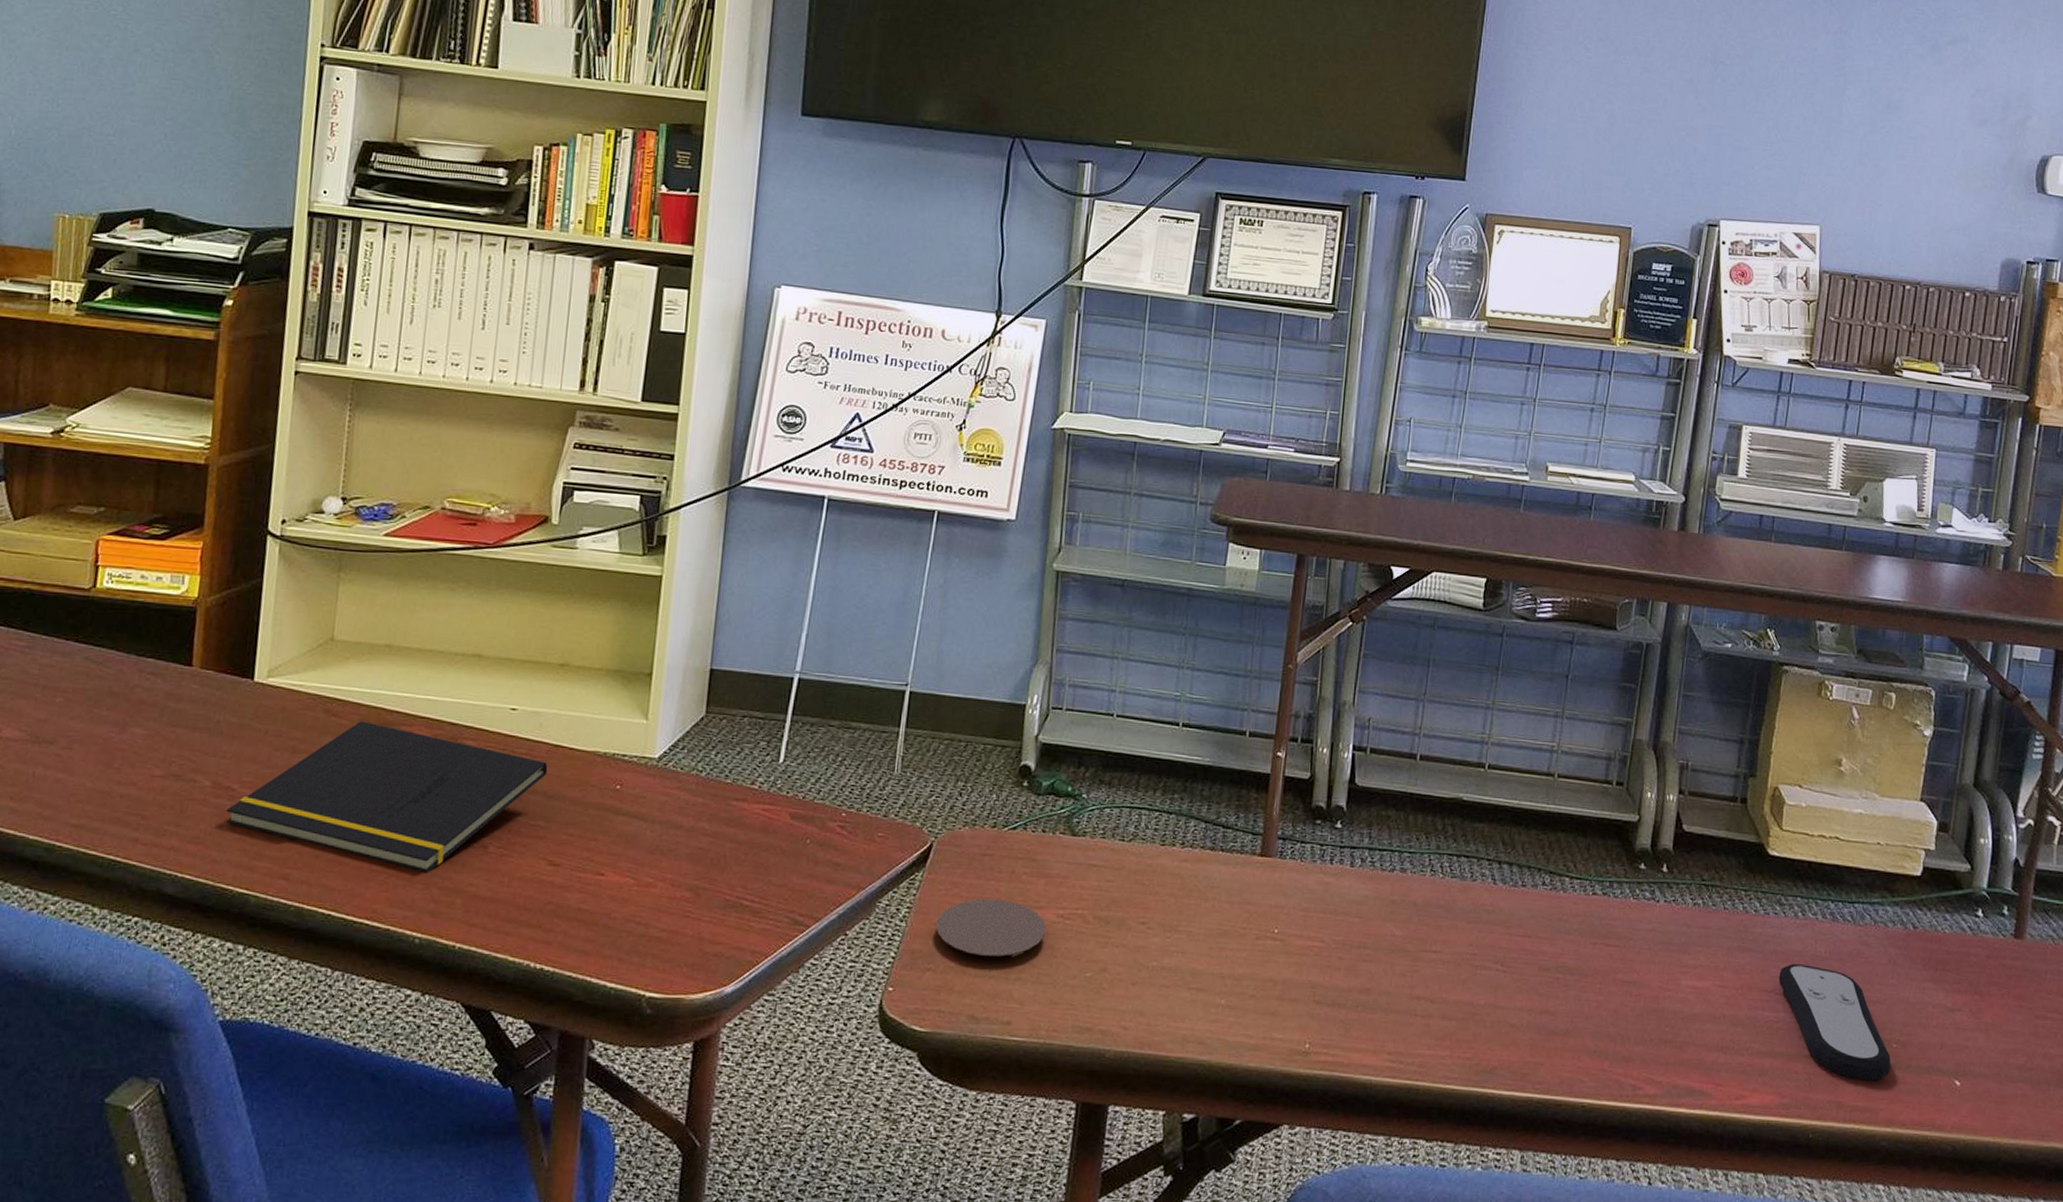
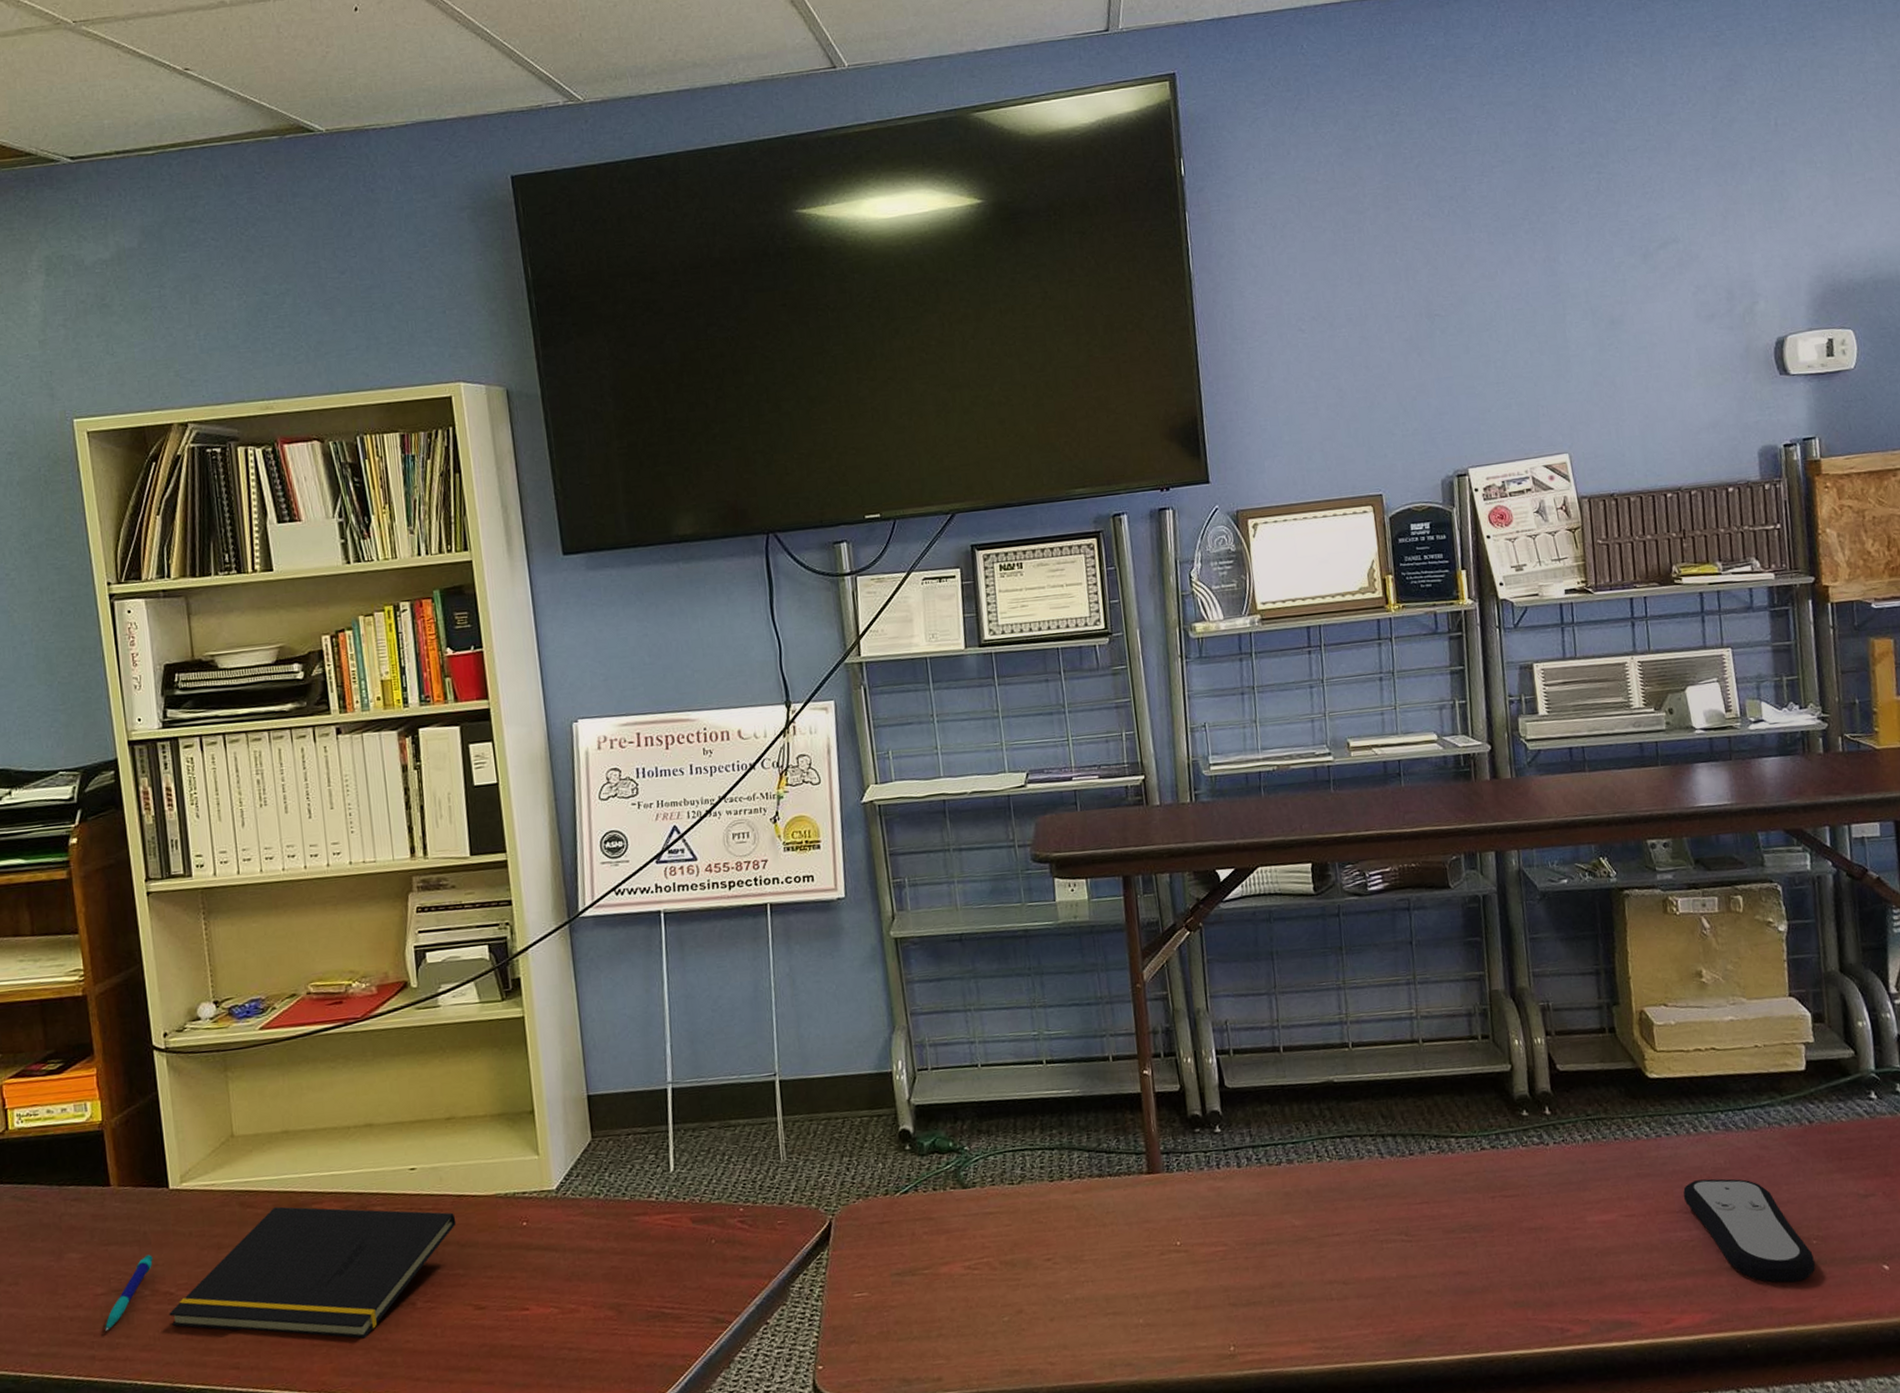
pen: none [155,744,222,815] -> present [105,1254,153,1331]
coaster: present [936,898,1047,958] -> none [850,1262,957,1320]

